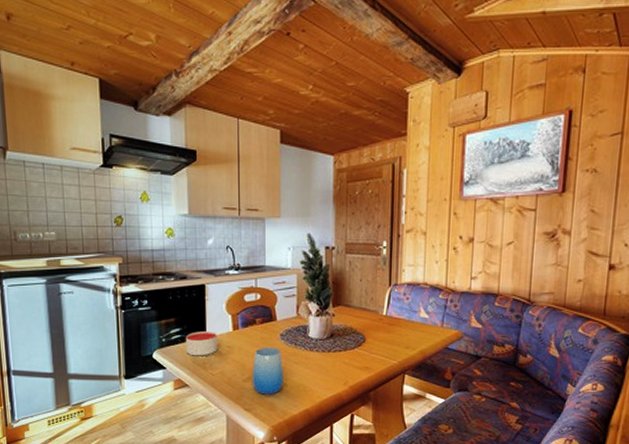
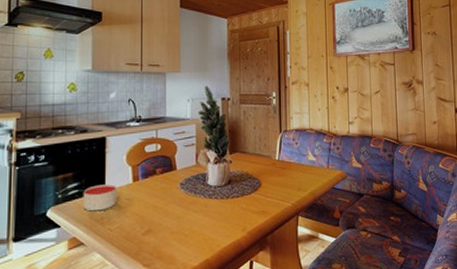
cup: present [253,347,284,395] -> none [152,196,184,248]

